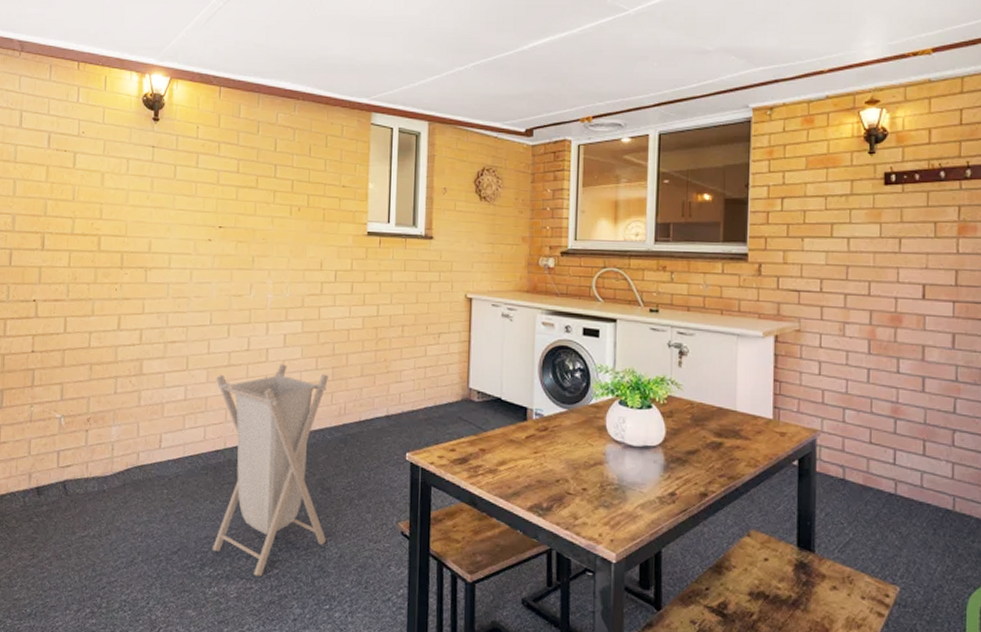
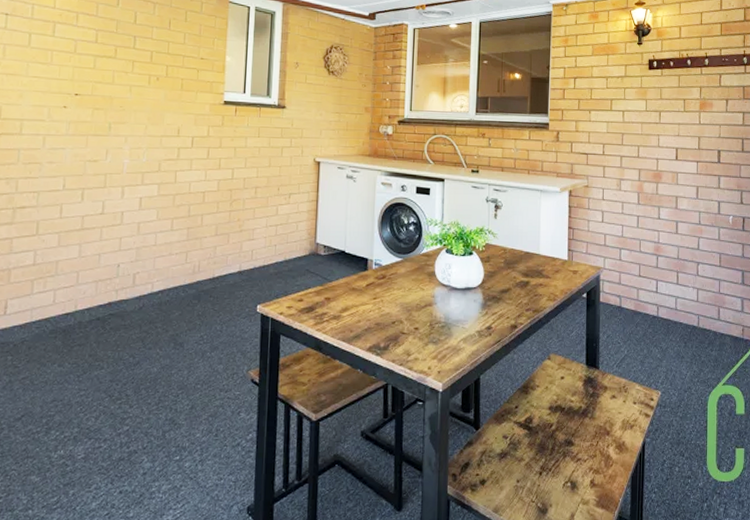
laundry hamper: present [211,364,330,577] -> none [58,226,185,435]

